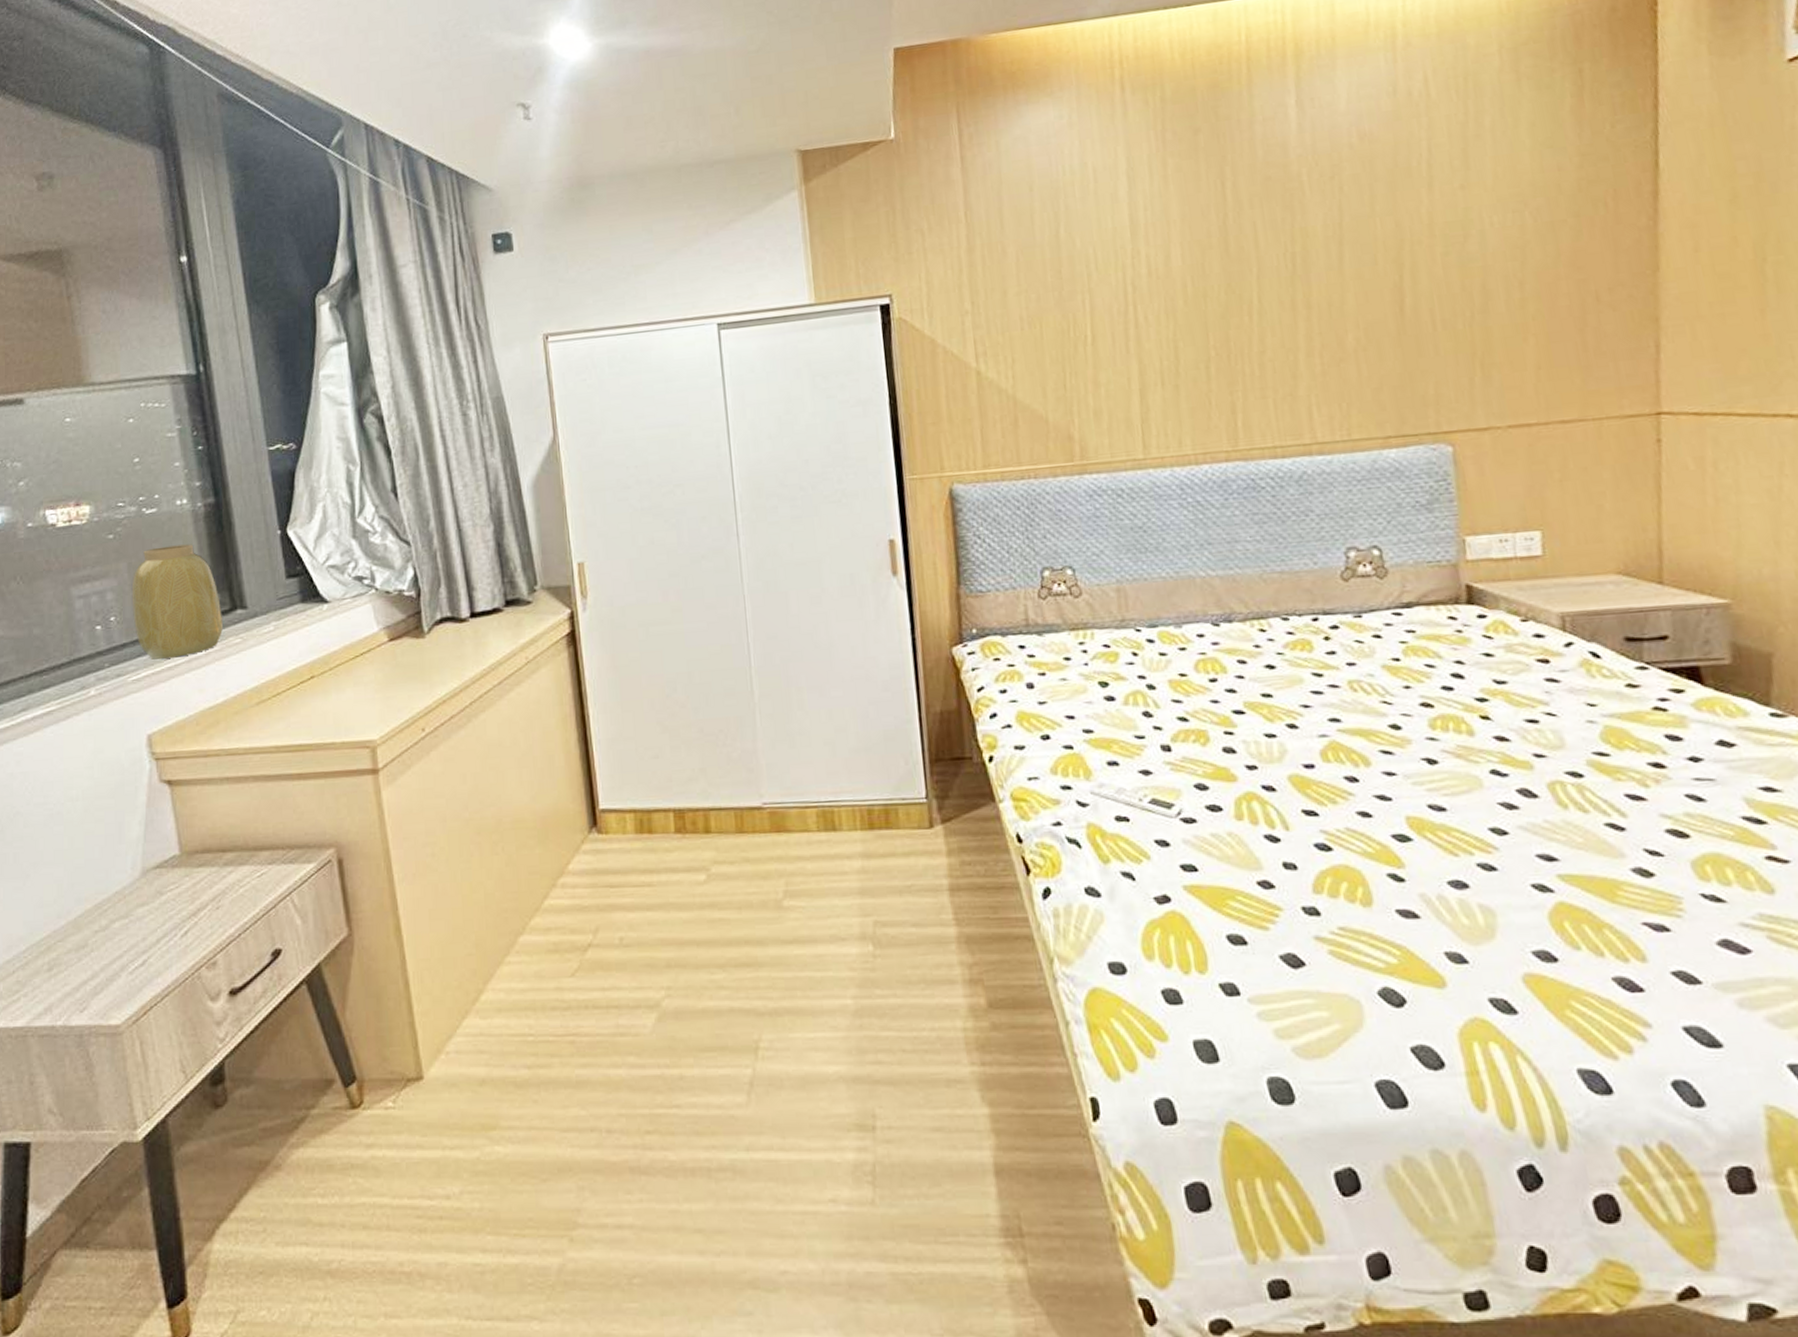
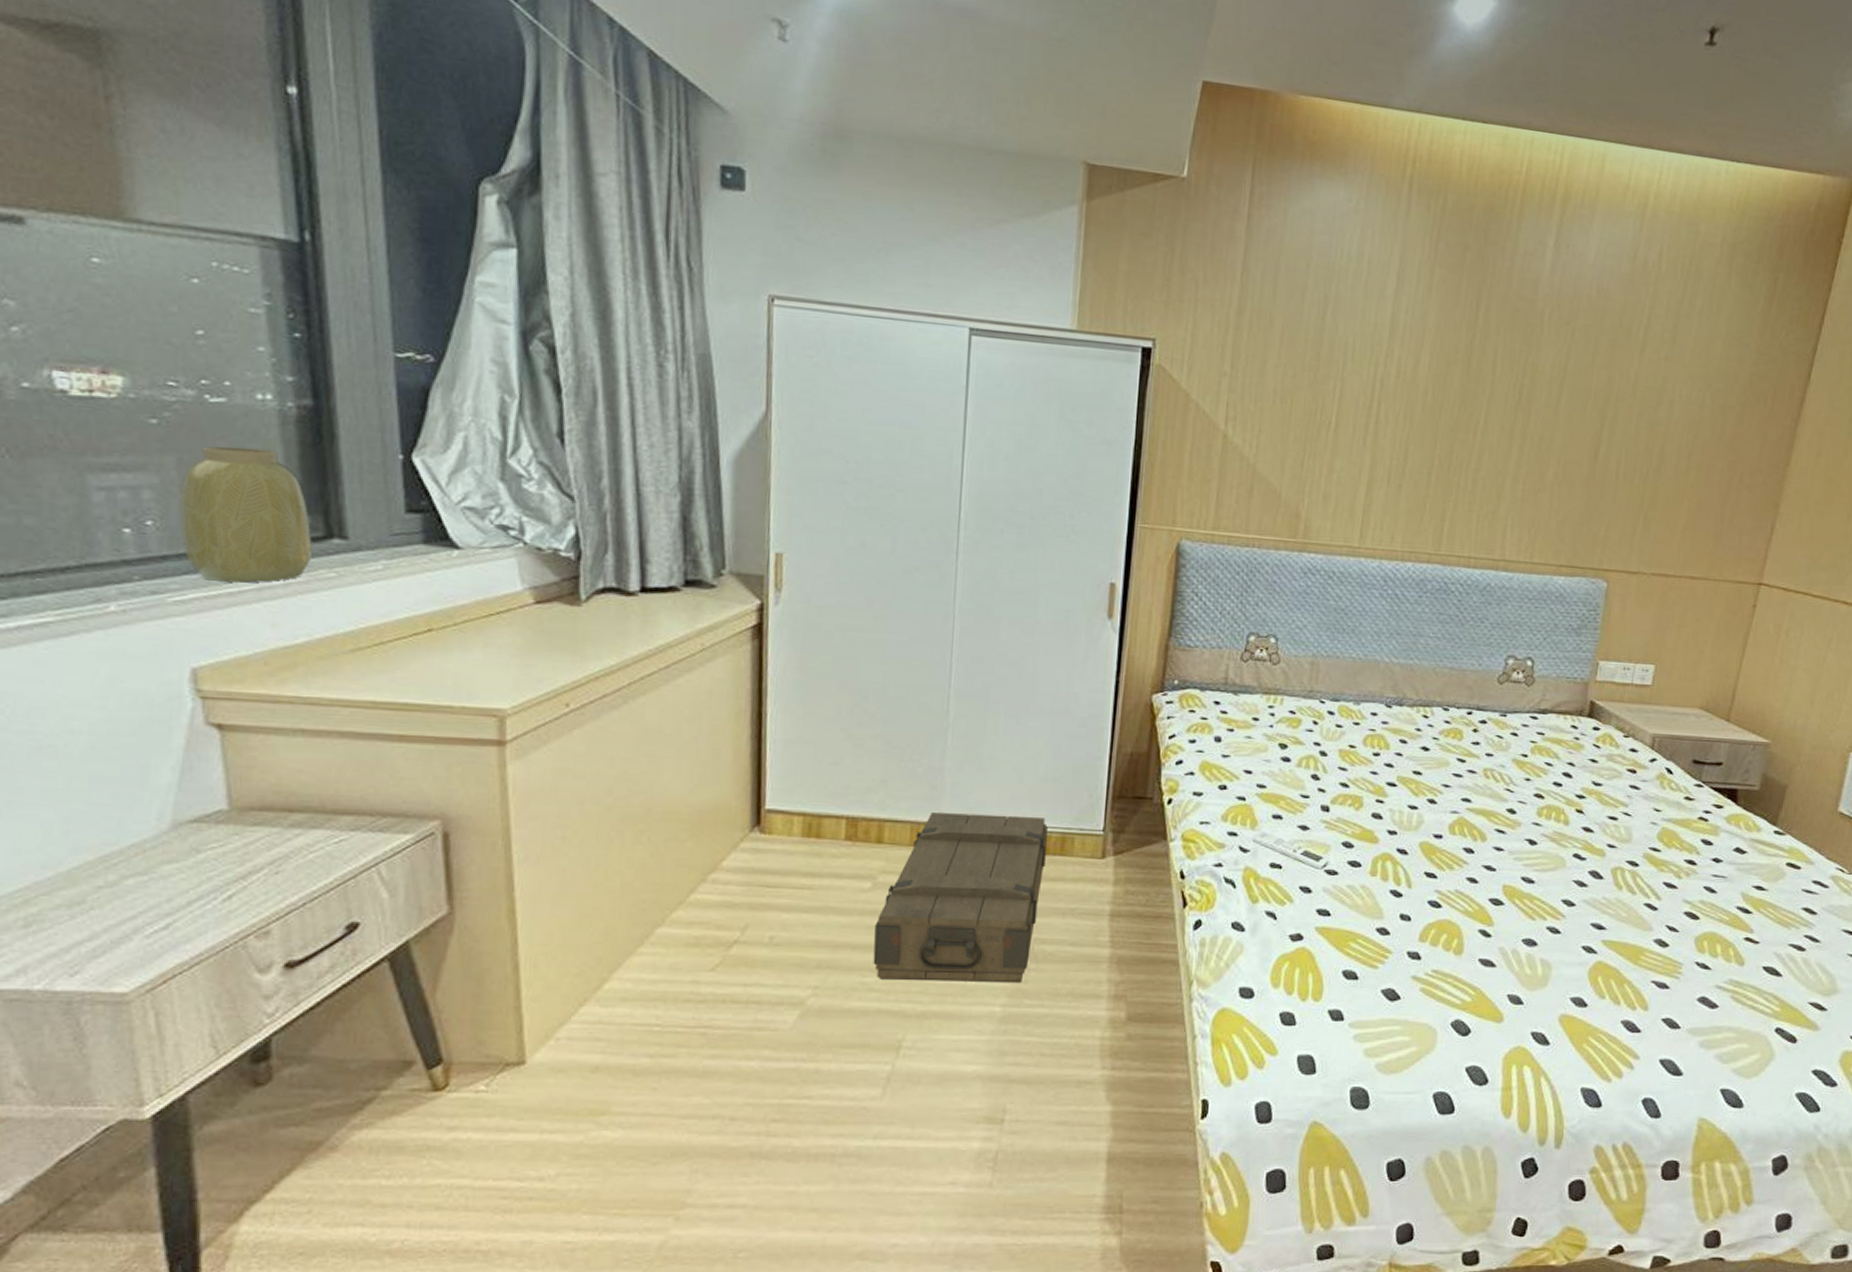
ammo crate: none [715,791,874,976] -> present [873,811,1048,984]

